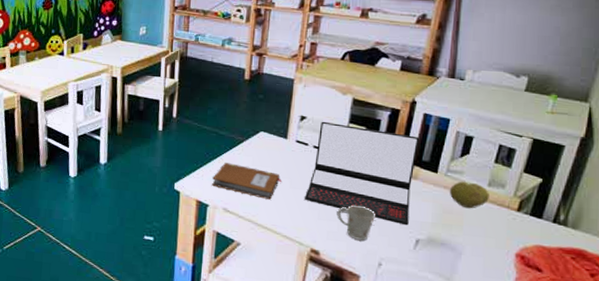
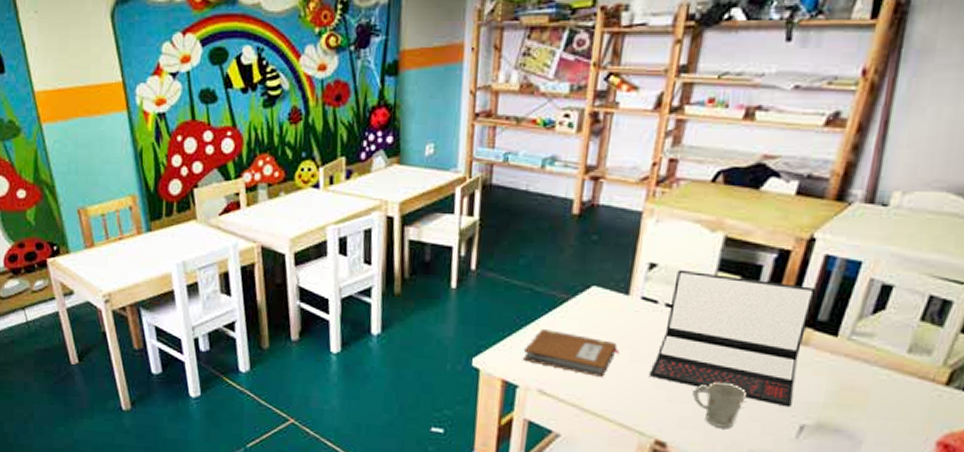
fruit: present [449,181,489,209] -> none [851,346,909,384]

